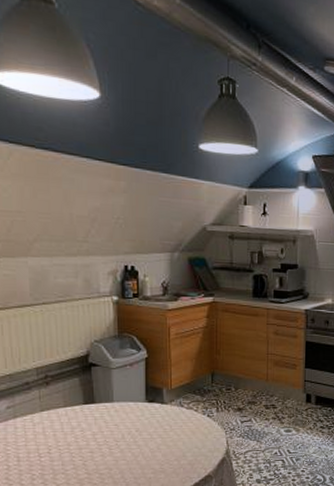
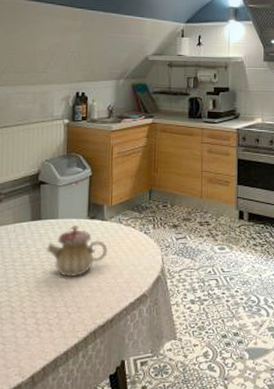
teapot: none [103,409,169,459] -> present [47,226,108,277]

